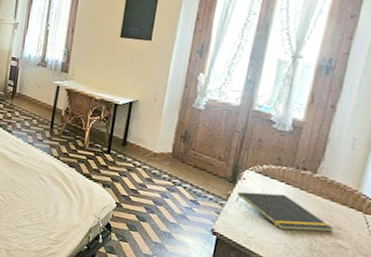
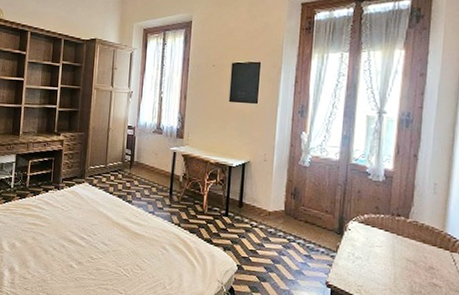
notepad: present [235,191,334,233] -> none [343,241,428,276]

